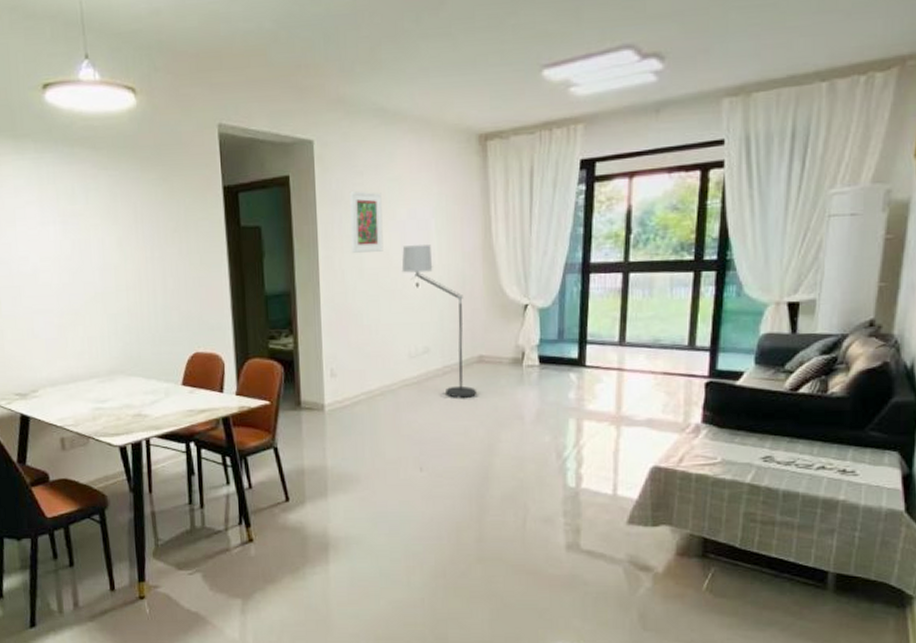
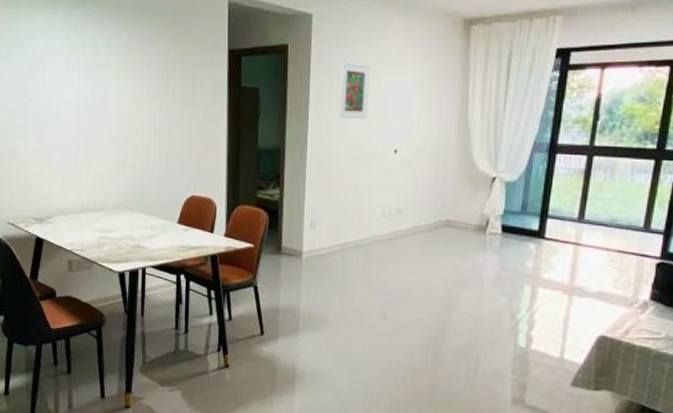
floor lamp: present [401,245,478,399] -> none [382,115,442,259]

